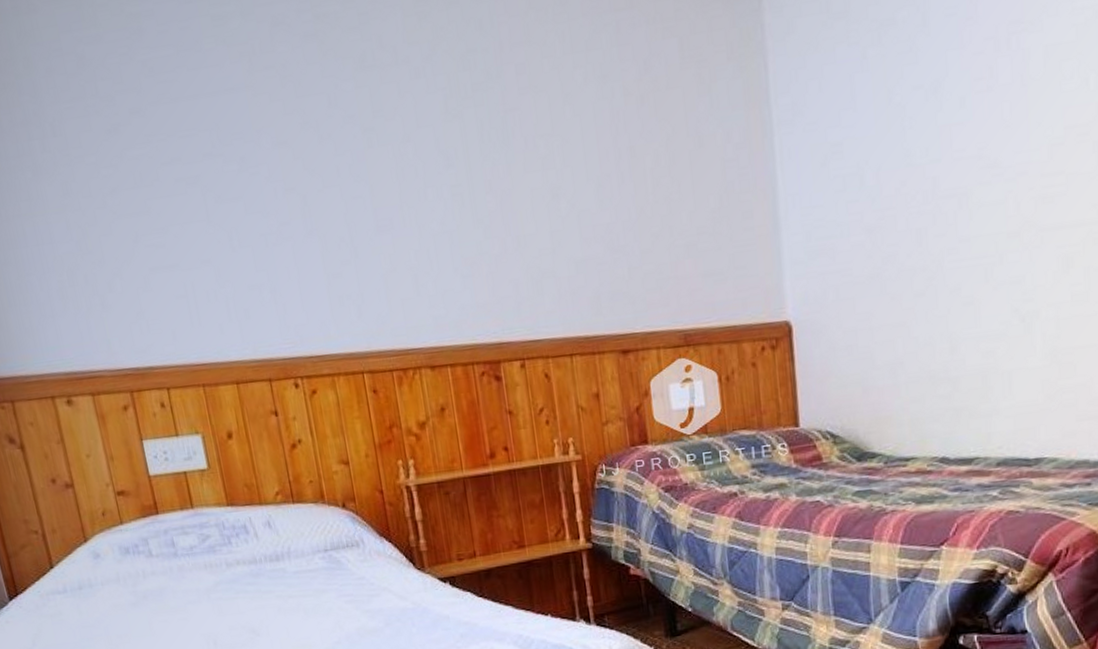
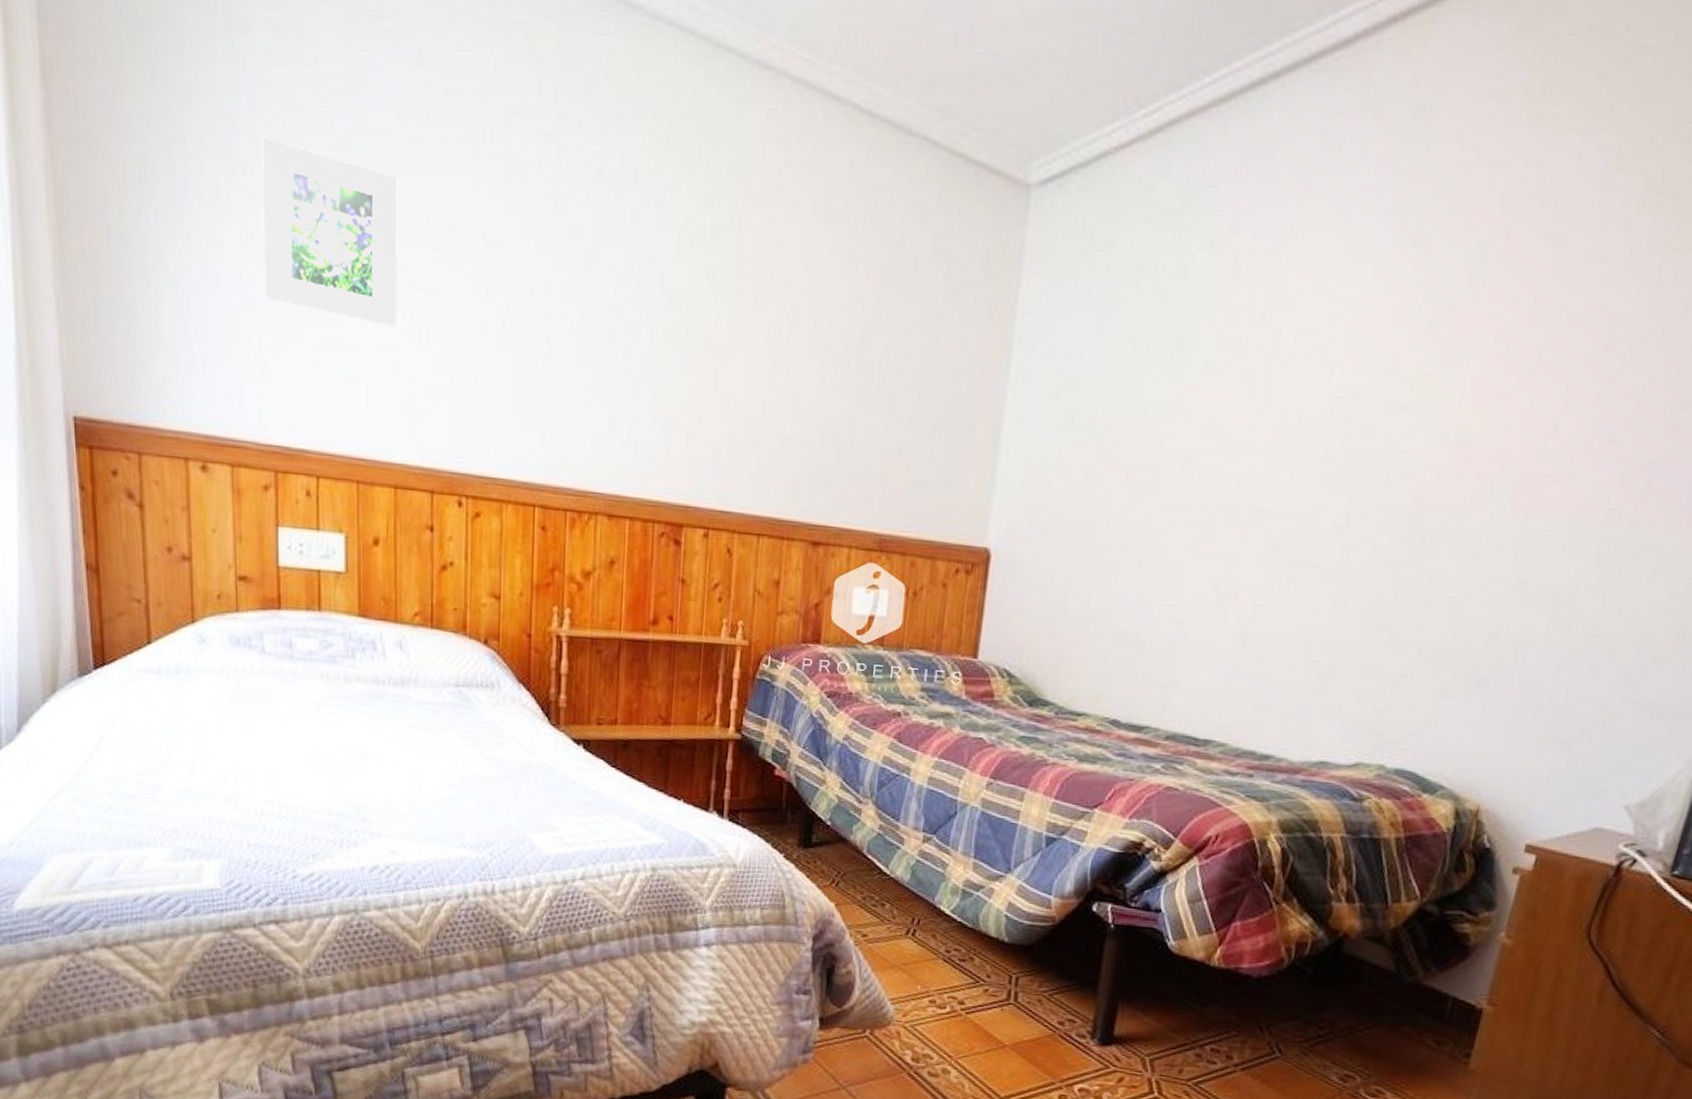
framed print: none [63,98,211,241] -> present [262,137,398,327]

